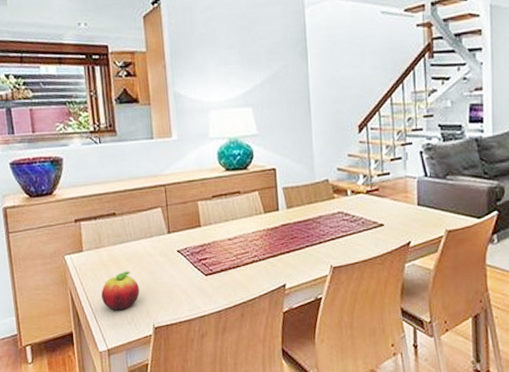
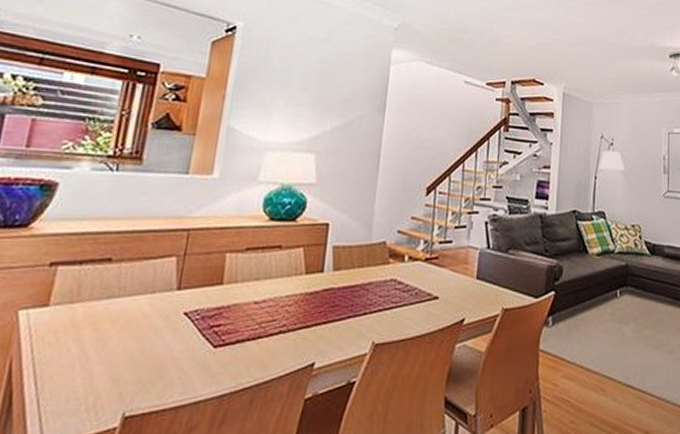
fruit: present [100,271,140,311] -> none [56,336,118,391]

